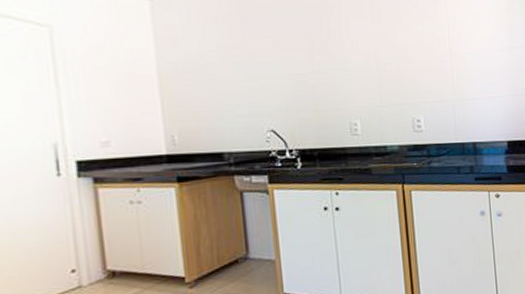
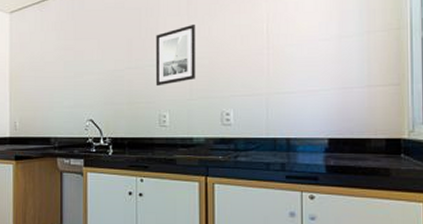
wall art: none [339,27,384,93] -> present [155,23,195,87]

